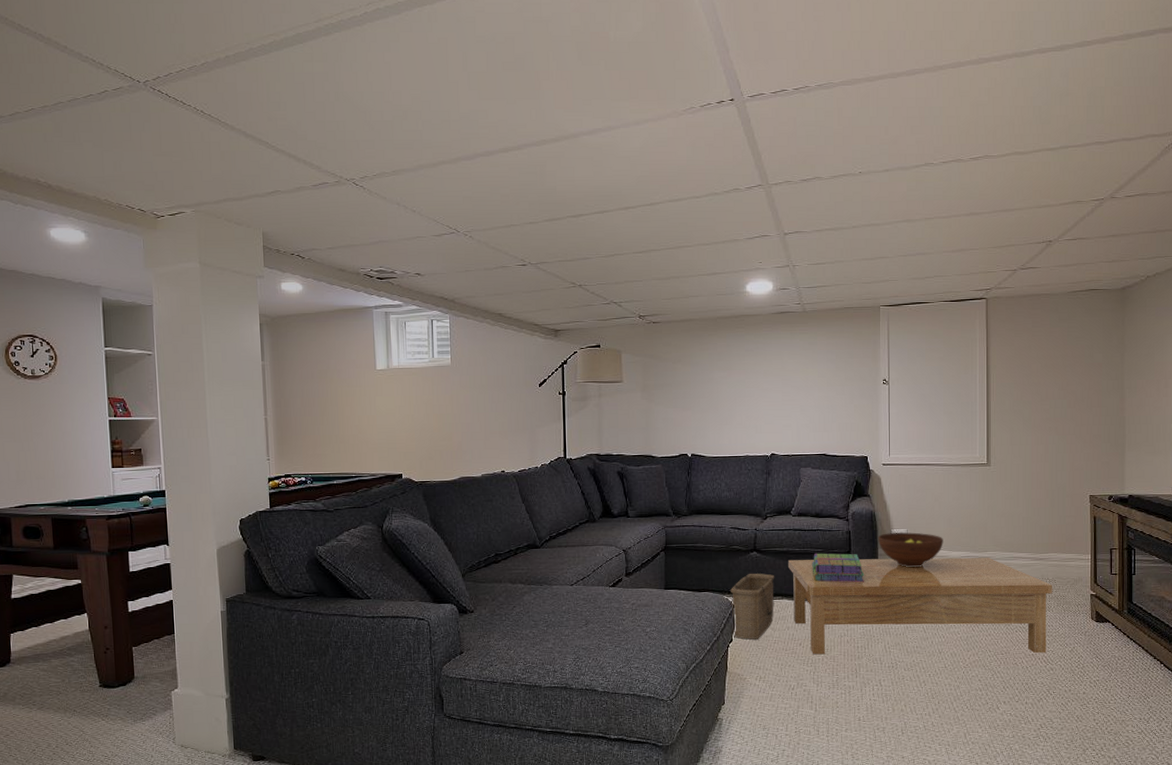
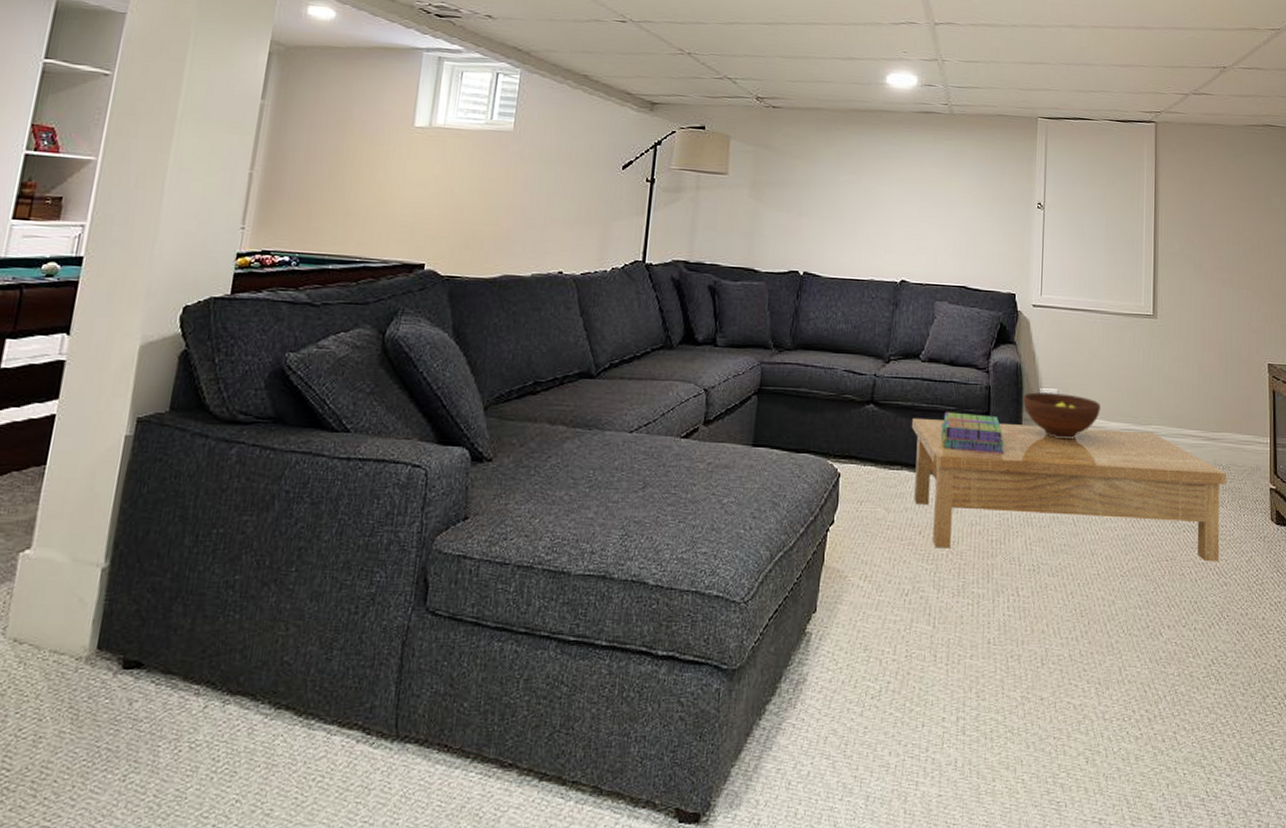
basket: present [731,573,774,640] -> none [836,433,893,523]

